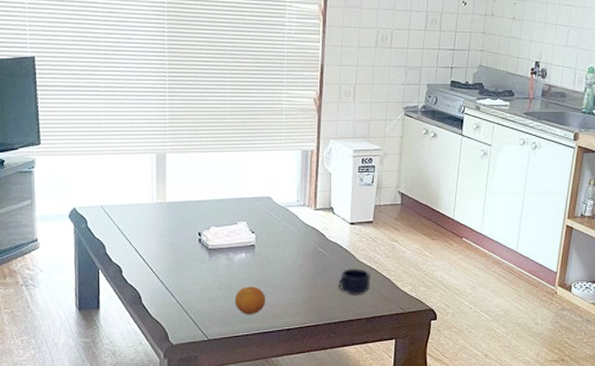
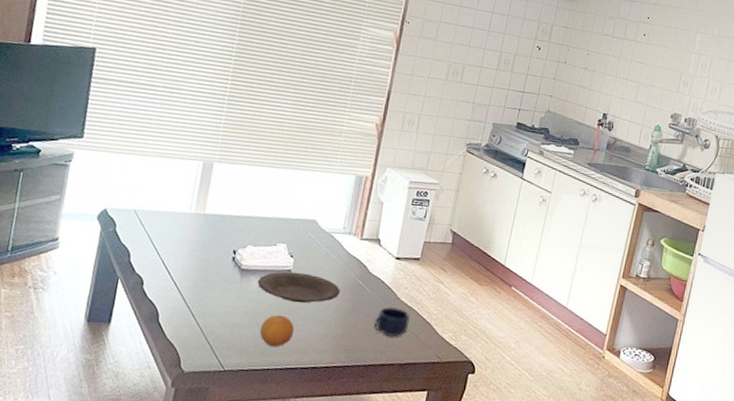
plate: none [225,246,303,274] -> present [257,271,340,303]

